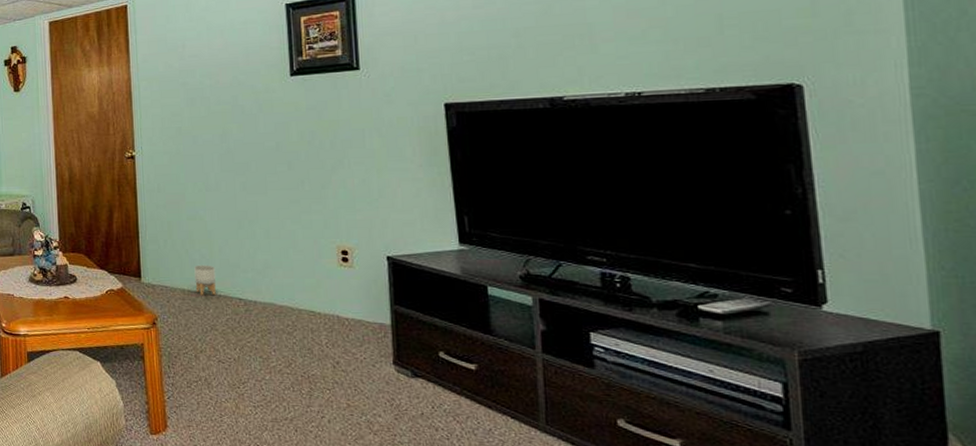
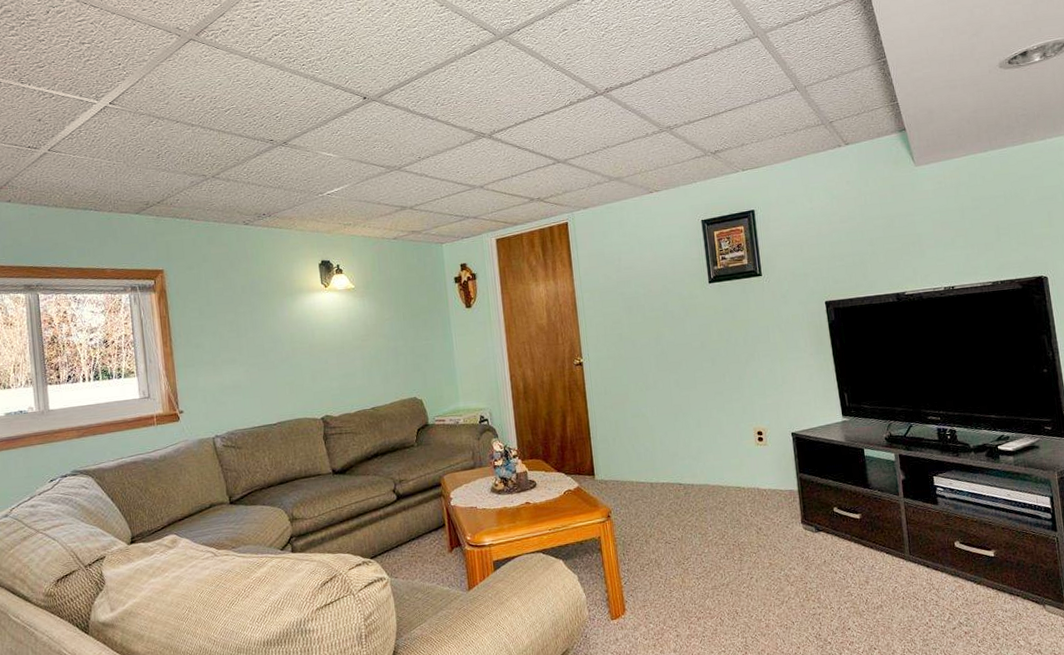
planter: present [194,265,217,296] -> none [640,456,660,485]

